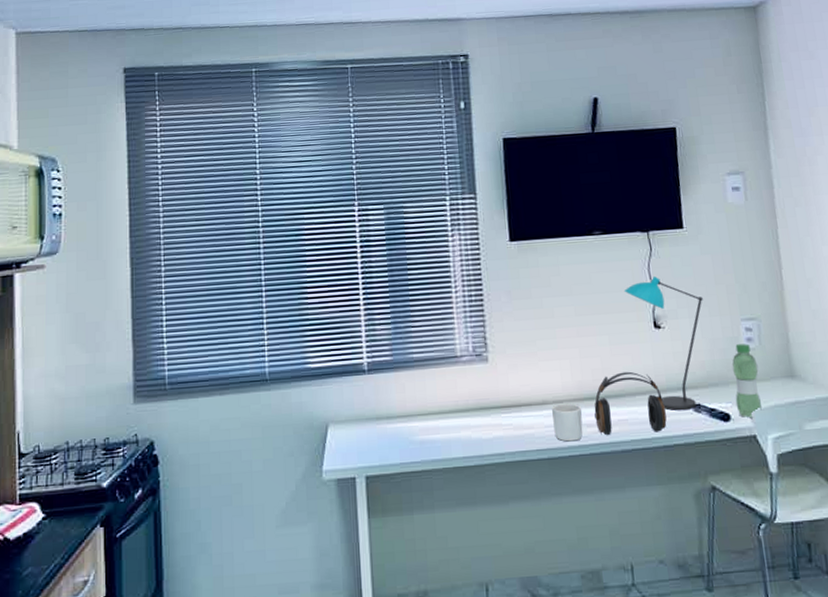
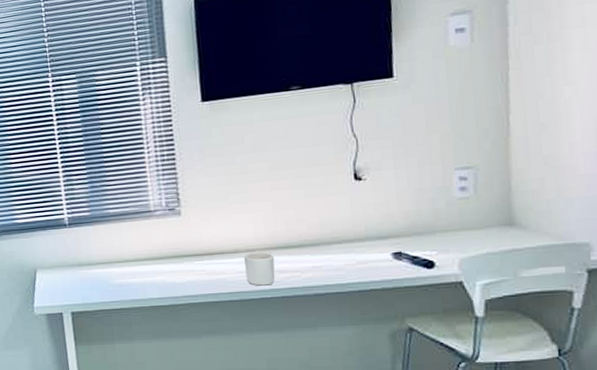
headphones: present [594,371,667,436] -> none [287,222,364,281]
desk lamp: present [623,275,703,411] -> none [322,128,412,258]
water bottle: present [731,343,762,418] -> none [440,193,471,266]

